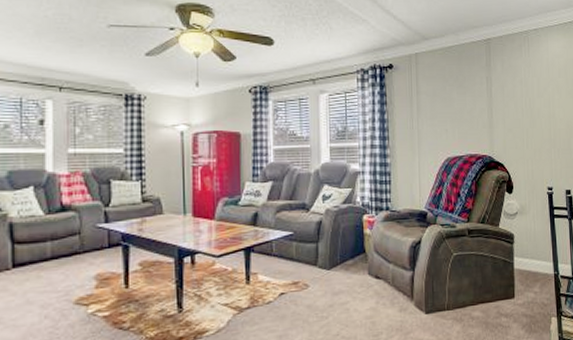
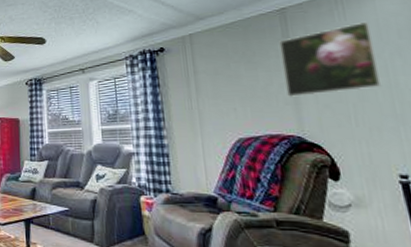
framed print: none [483,60,545,121] -> present [279,22,382,97]

